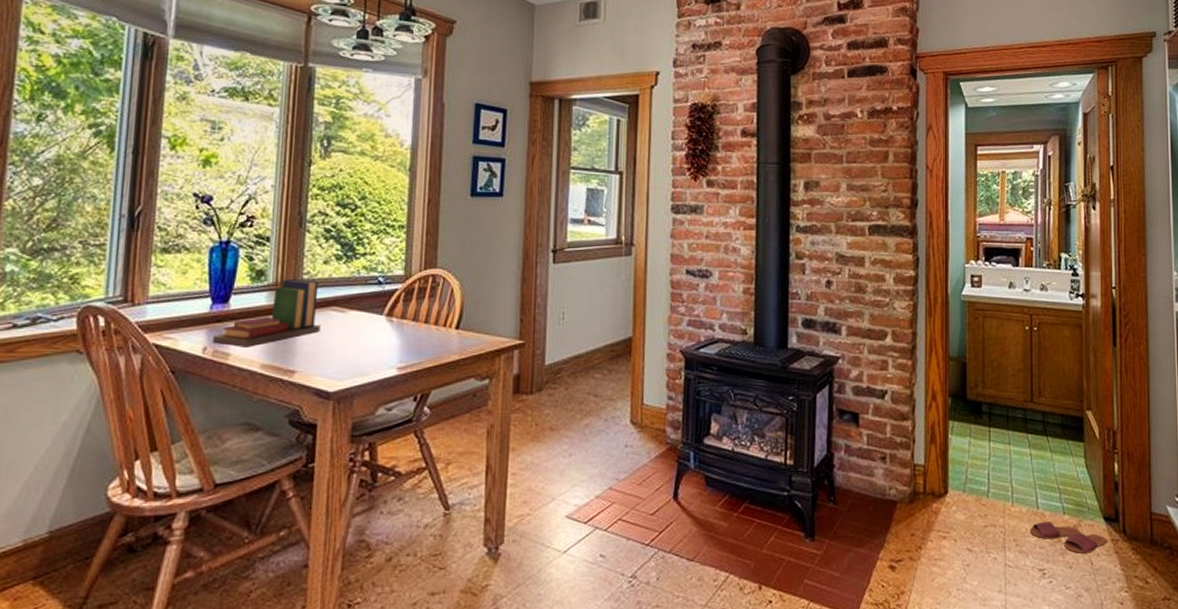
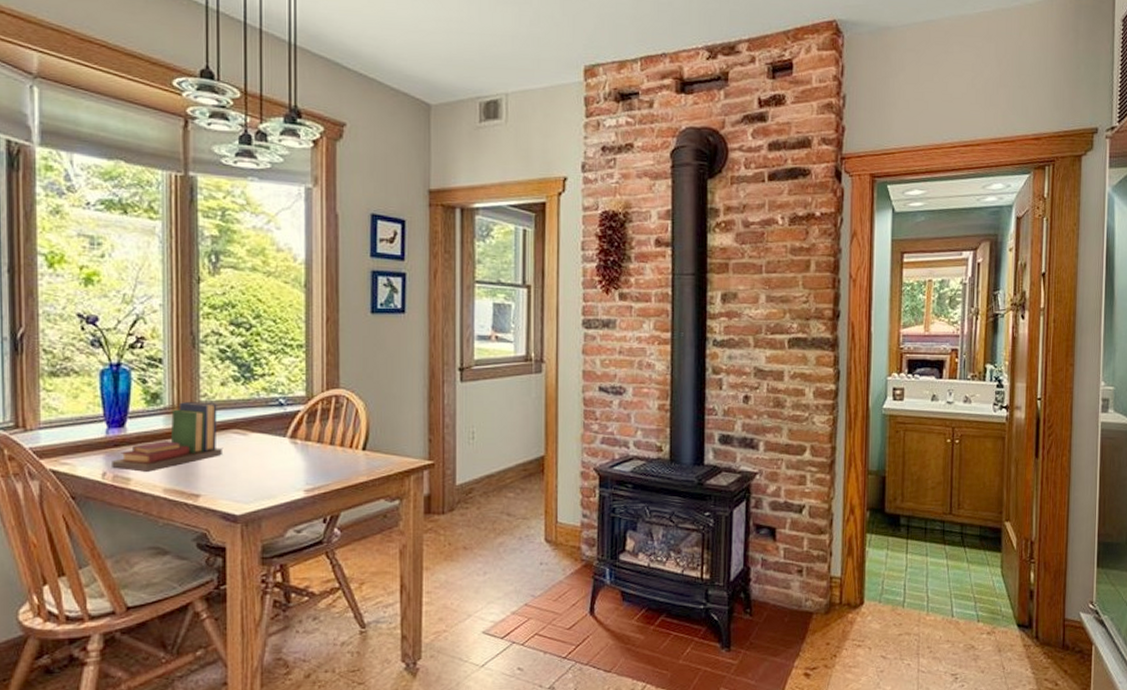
slippers: present [1029,521,1108,553] -> none [943,629,1020,659]

